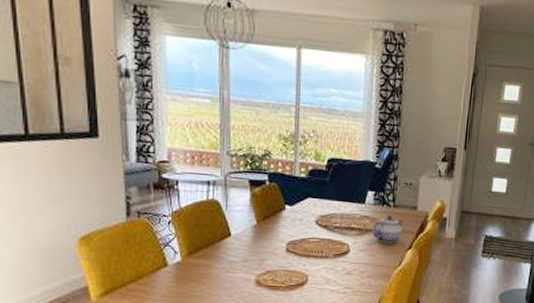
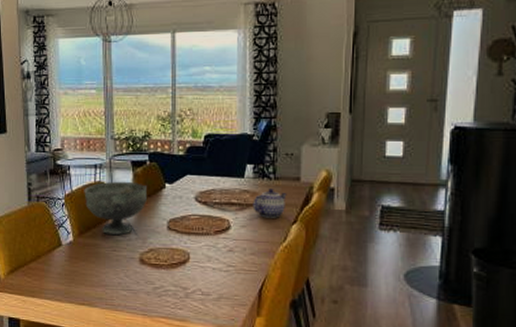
decorative bowl: none [194,199,265,256] -> present [84,181,147,235]

